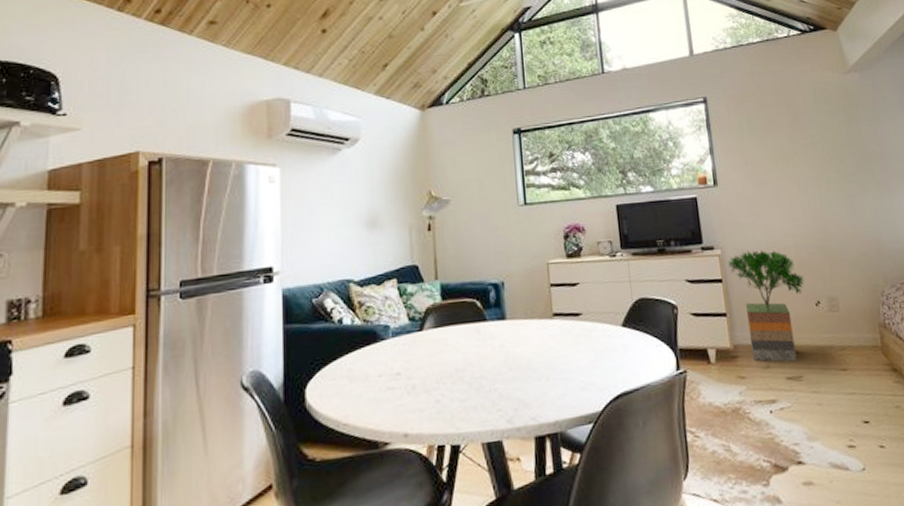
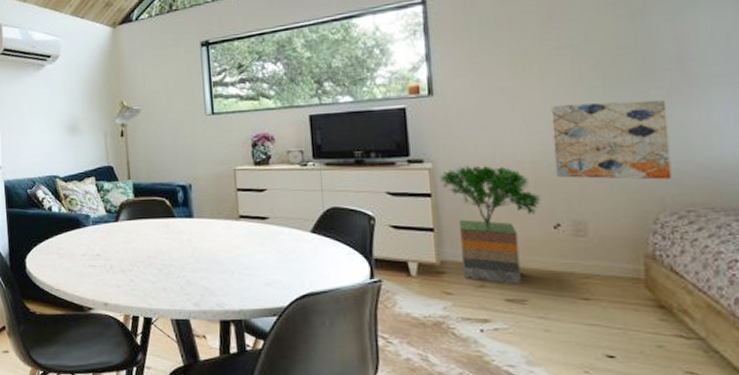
wall art: none [804,190,889,259] -> present [551,99,672,180]

